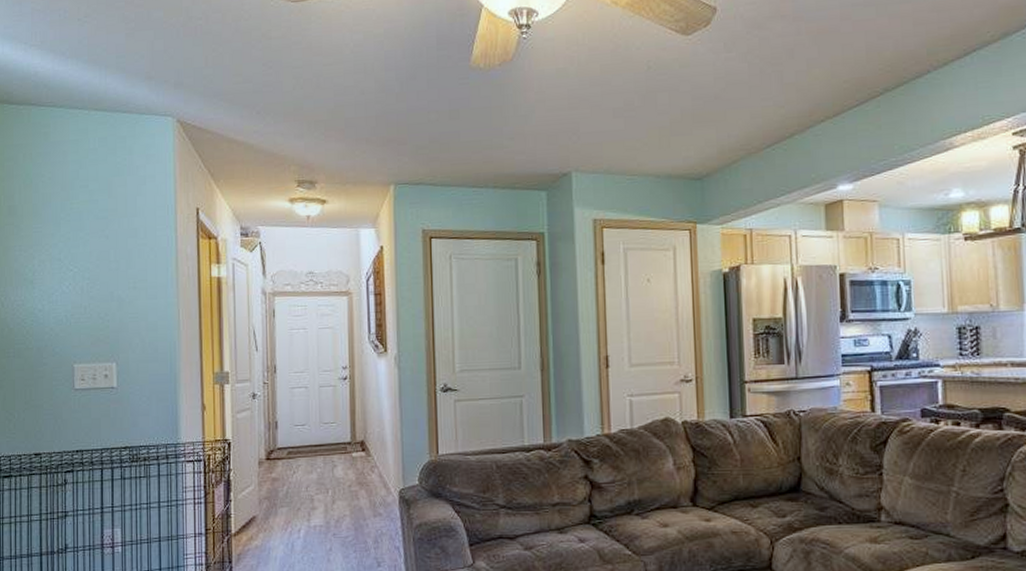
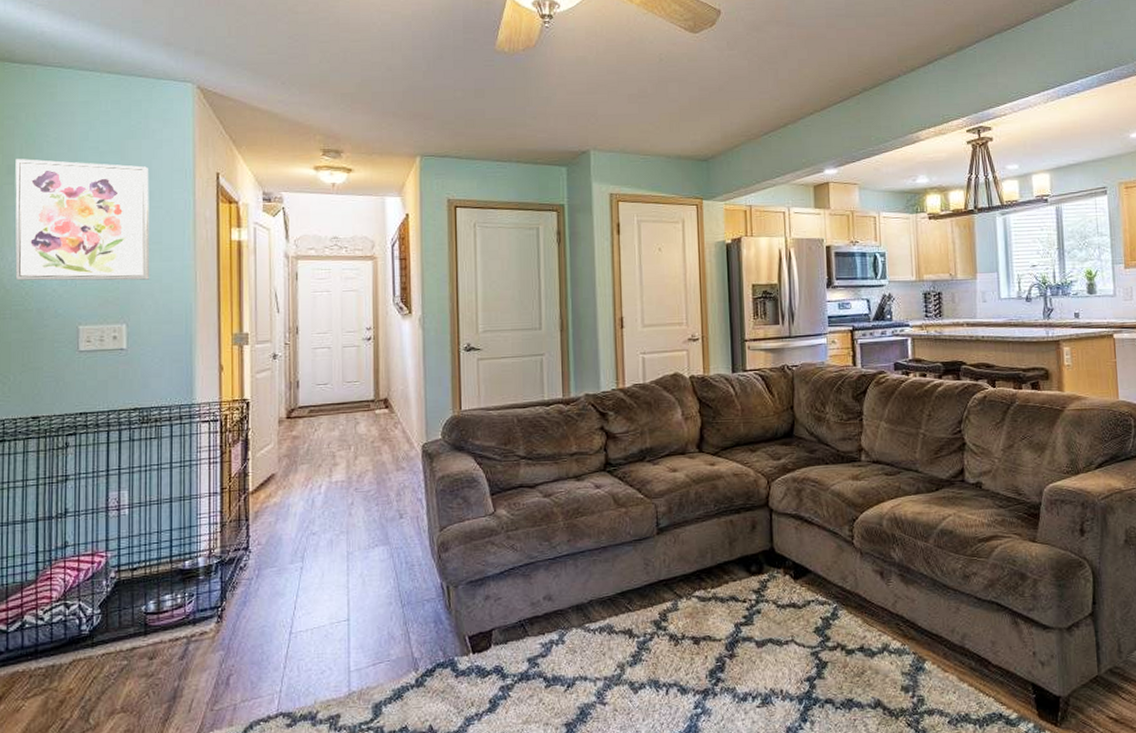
wall art: none [15,199,137,320] -> present [15,159,150,281]

